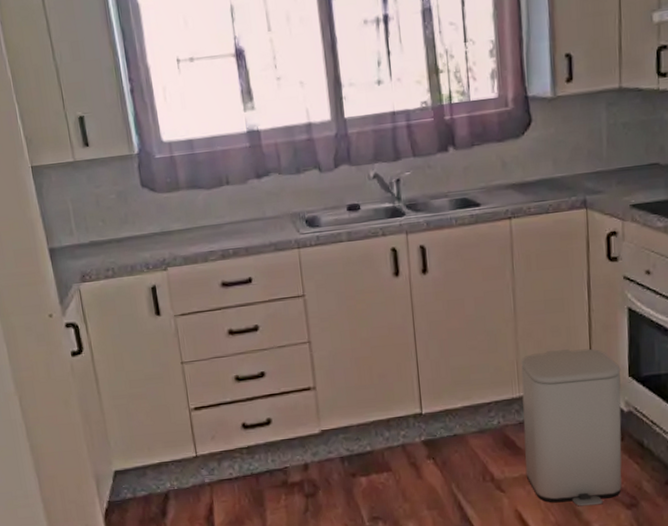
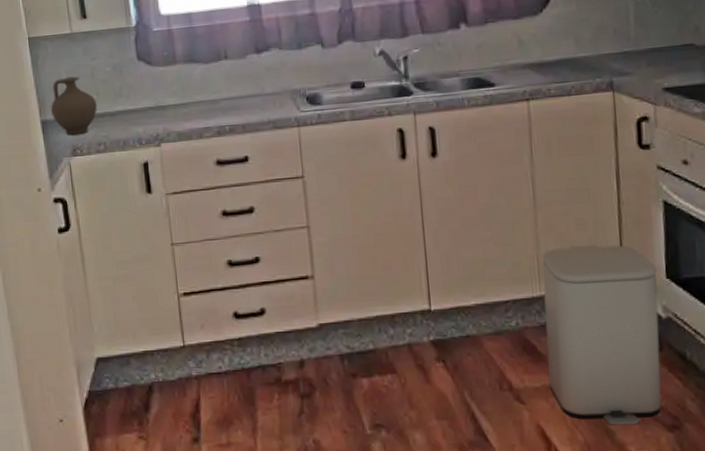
ceramic jug: none [57,204,104,262] -> present [50,76,97,135]

